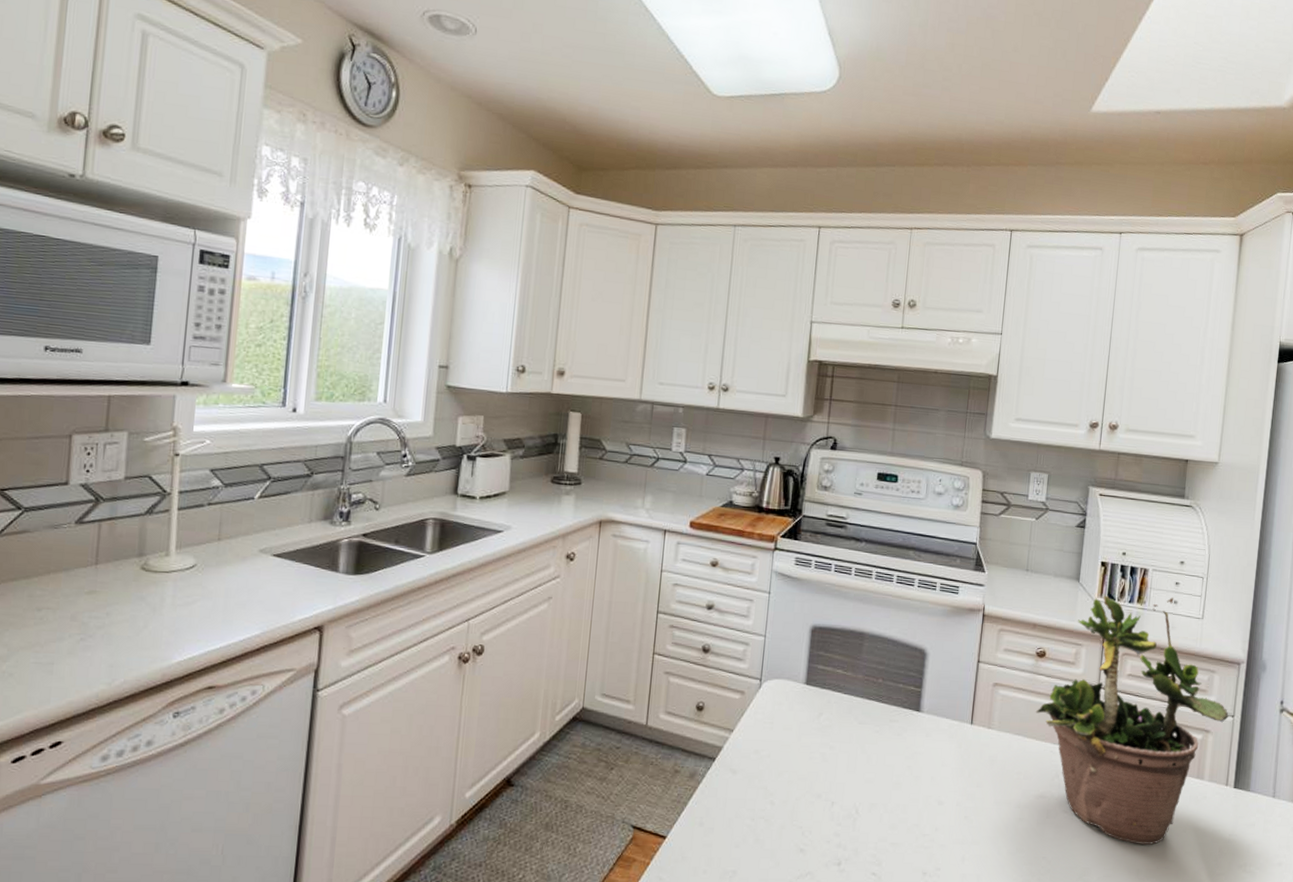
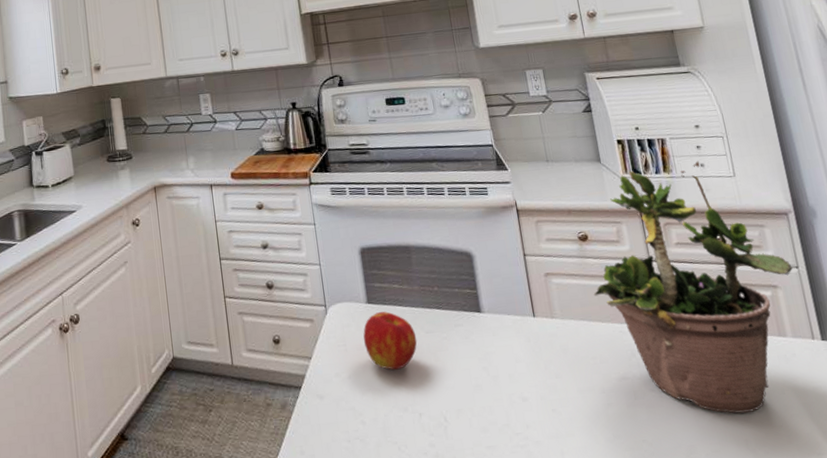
apple: none [792,695,849,756] -> present [363,311,417,370]

